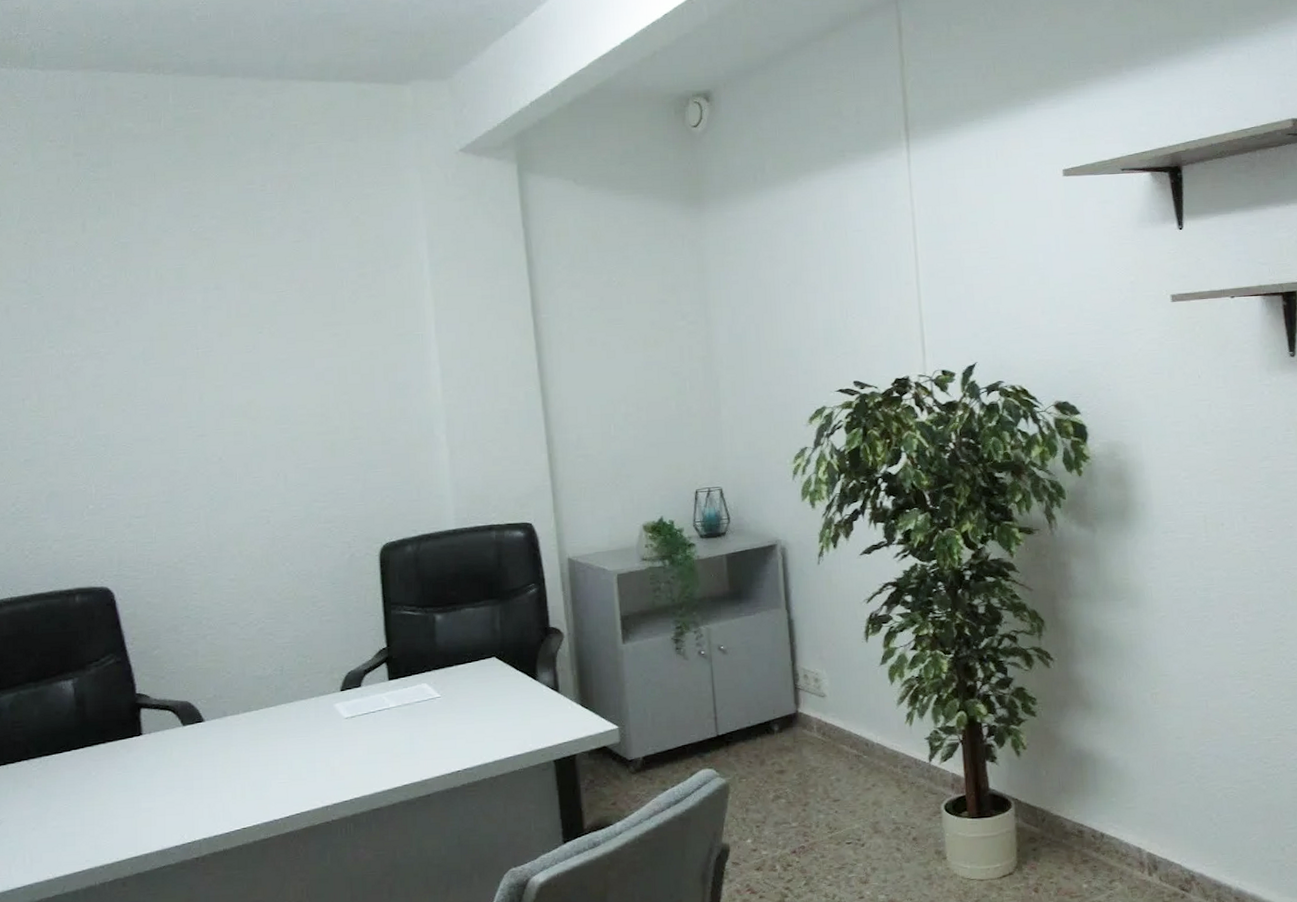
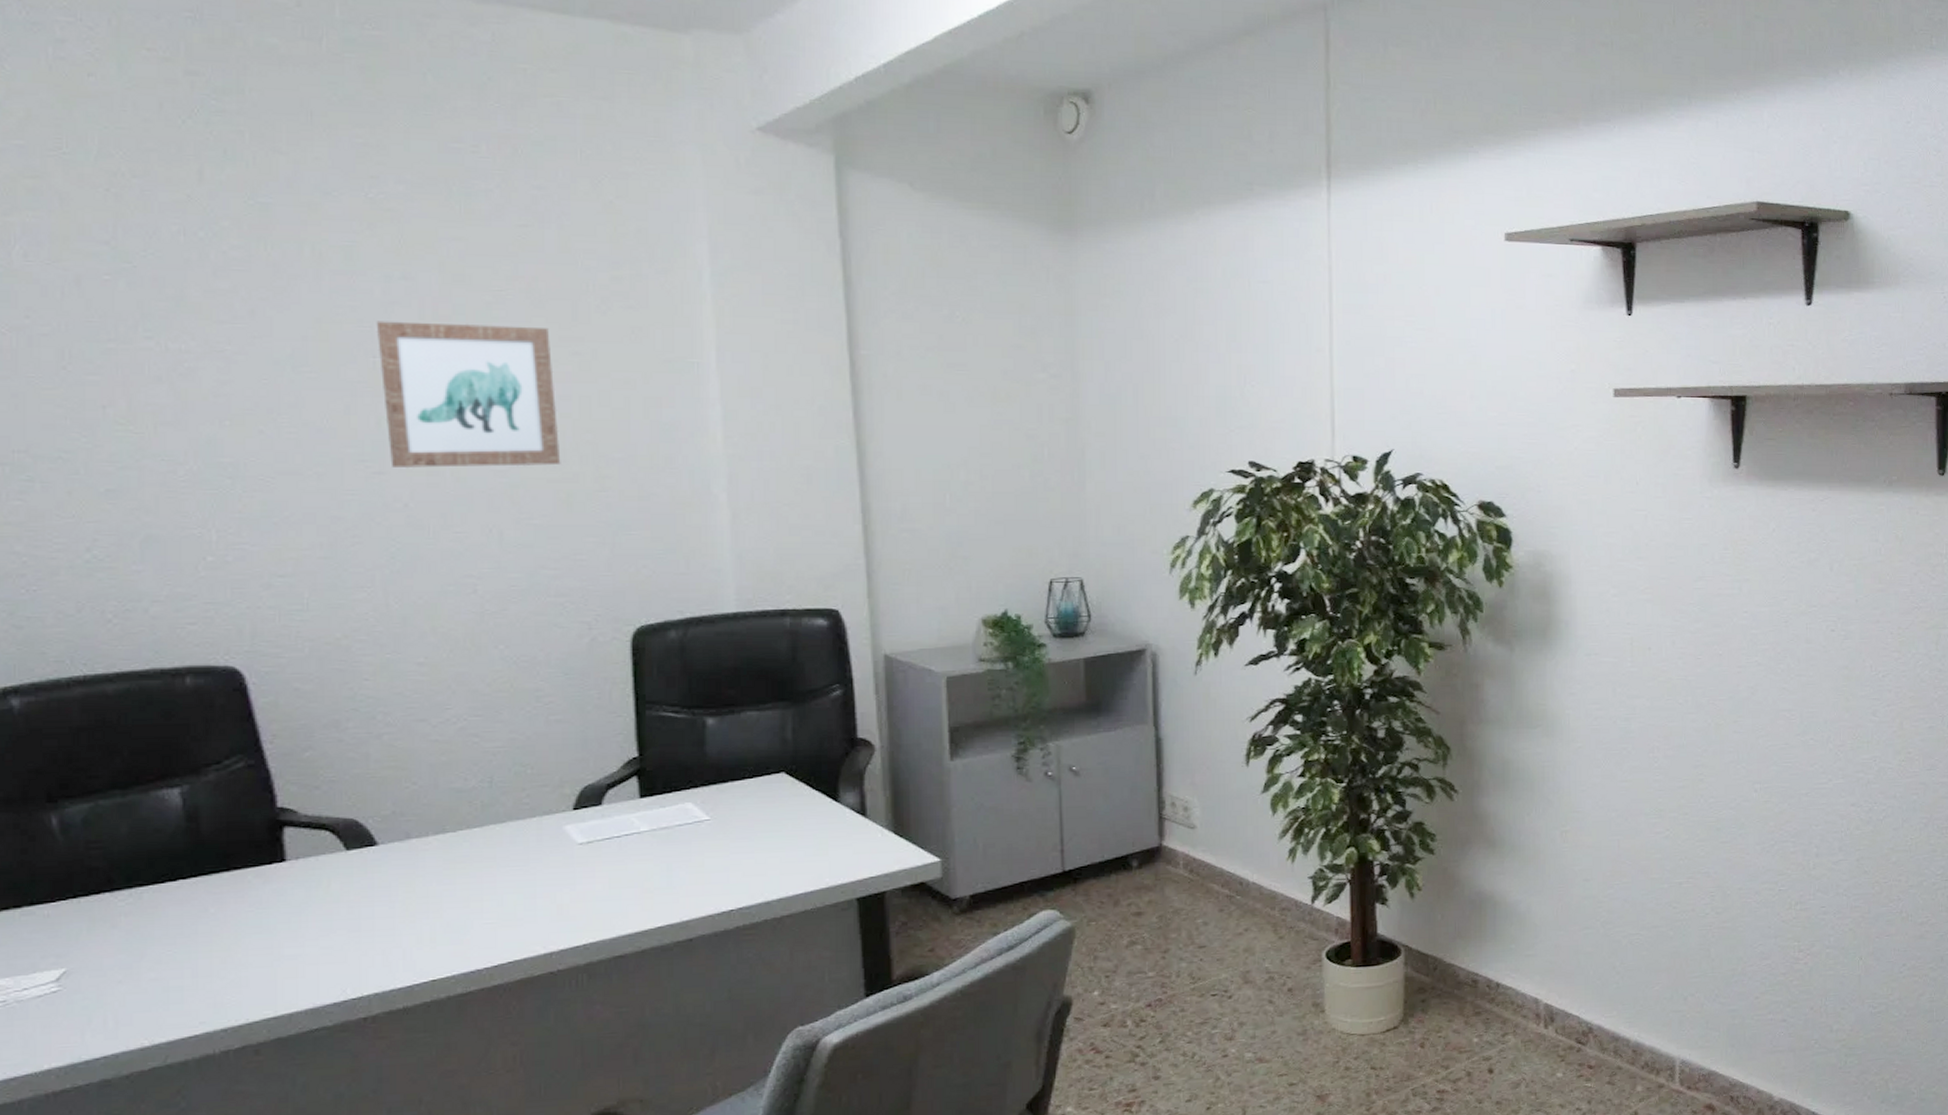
wall art: none [198,317,327,431] -> present [376,321,561,469]

